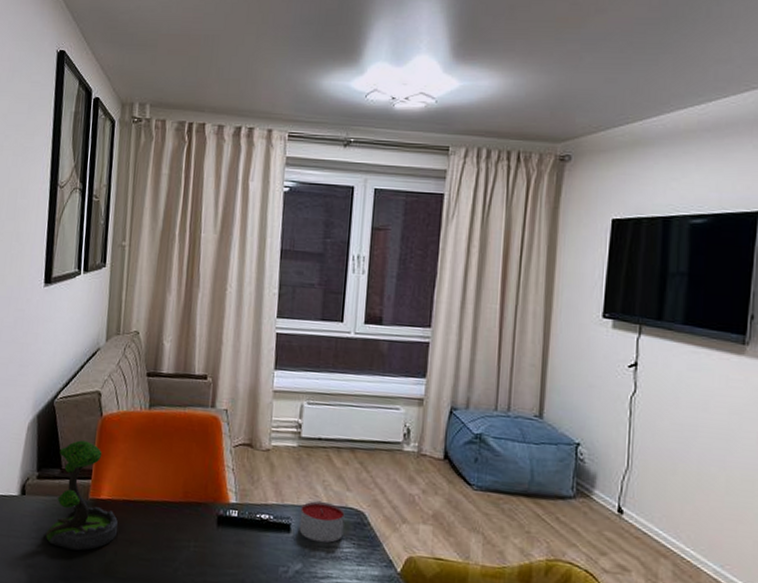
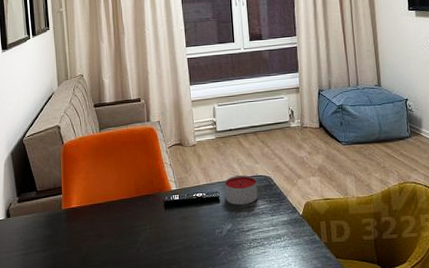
plant: present [45,440,119,551] -> none [31,165,89,252]

